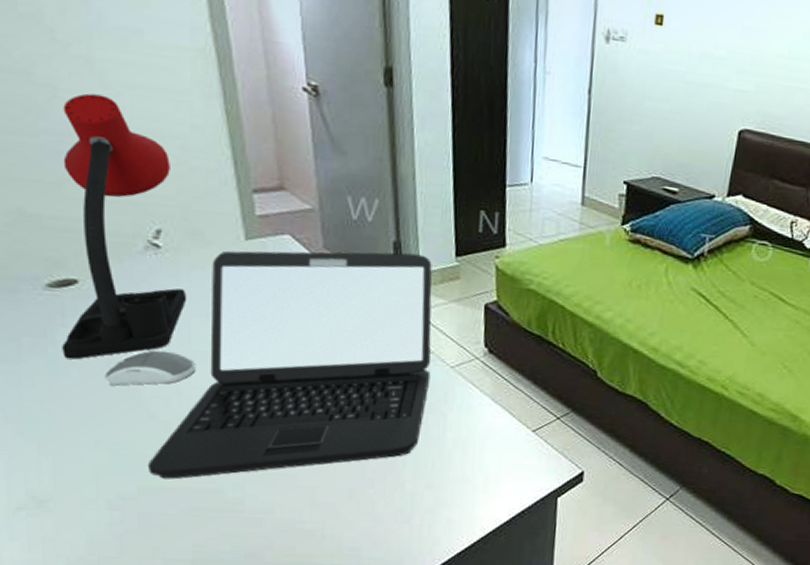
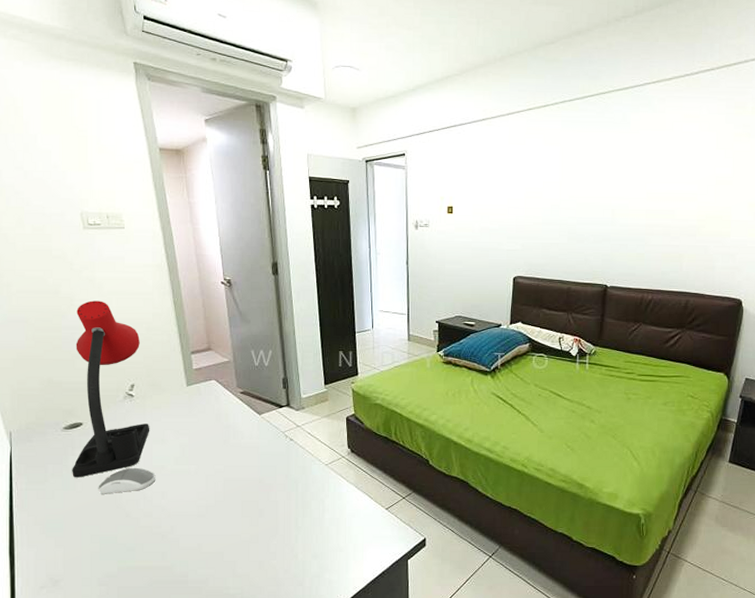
laptop: present [147,251,432,479] -> none [124,385,312,560]

